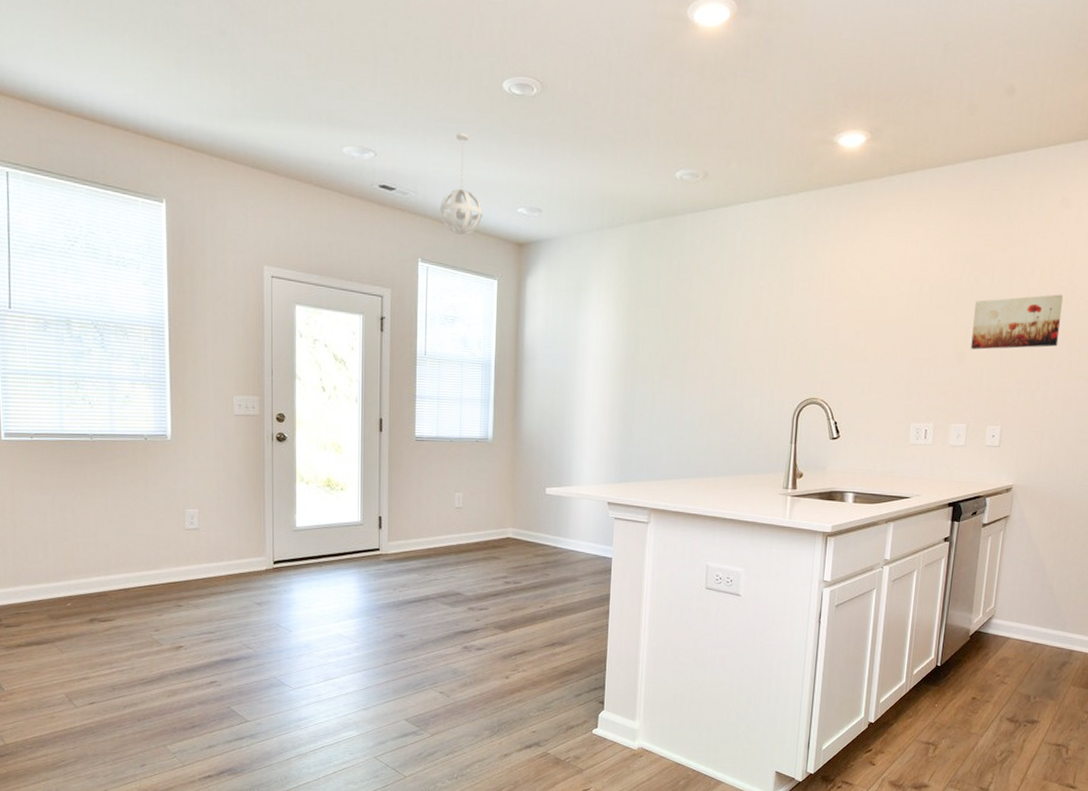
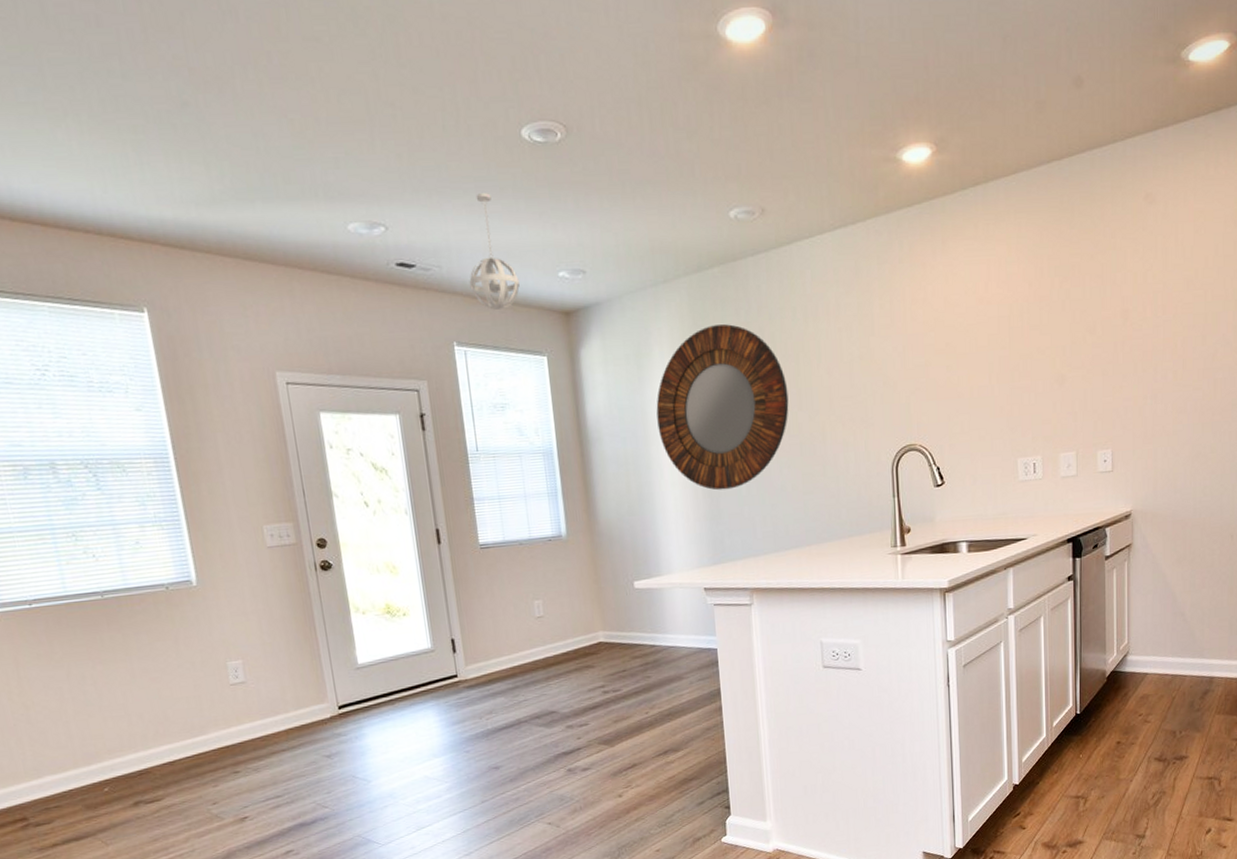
home mirror: none [586,270,707,417] -> present [656,324,789,491]
wall art: present [971,294,1063,350] -> none [1069,299,1160,370]

